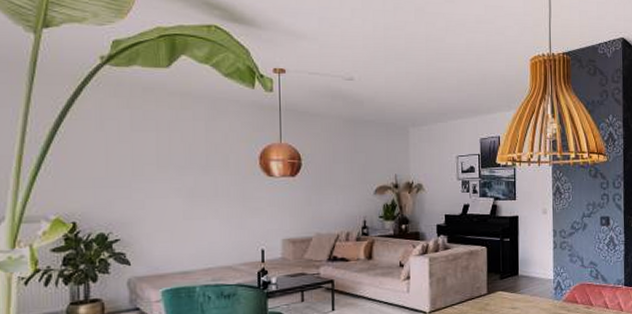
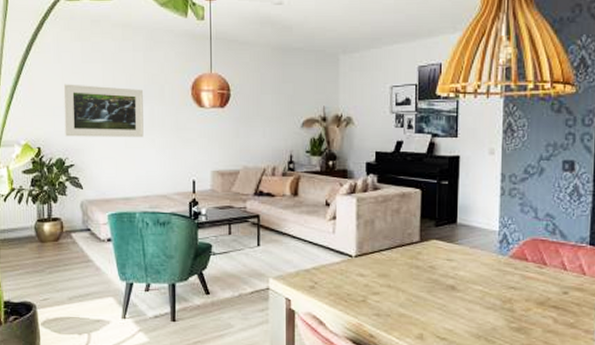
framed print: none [107,153,205,210] -> present [63,84,144,137]

